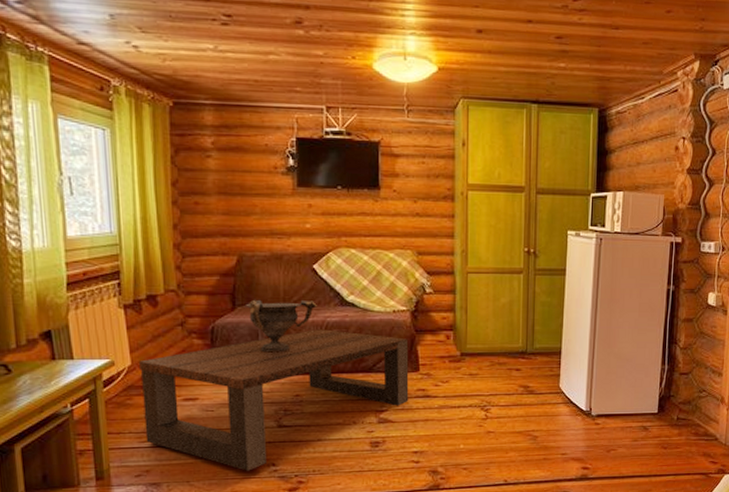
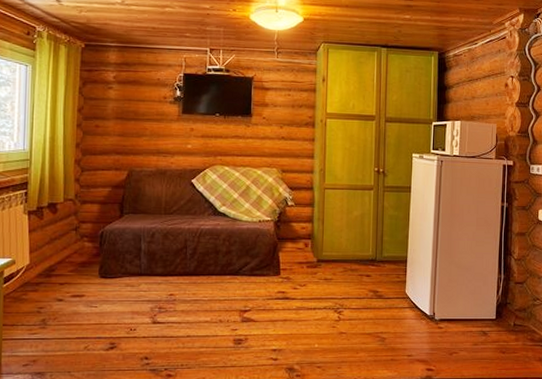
coffee table: present [139,329,409,471] -> none [35,236,272,364]
decorative bowl: present [246,299,318,351] -> none [132,208,194,255]

